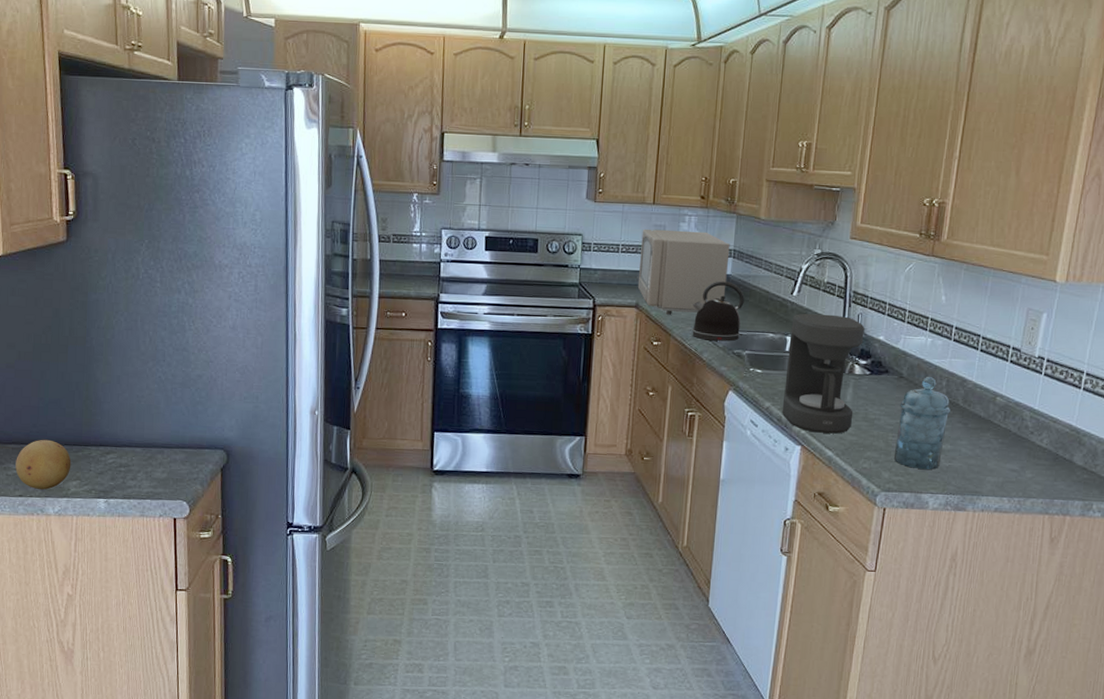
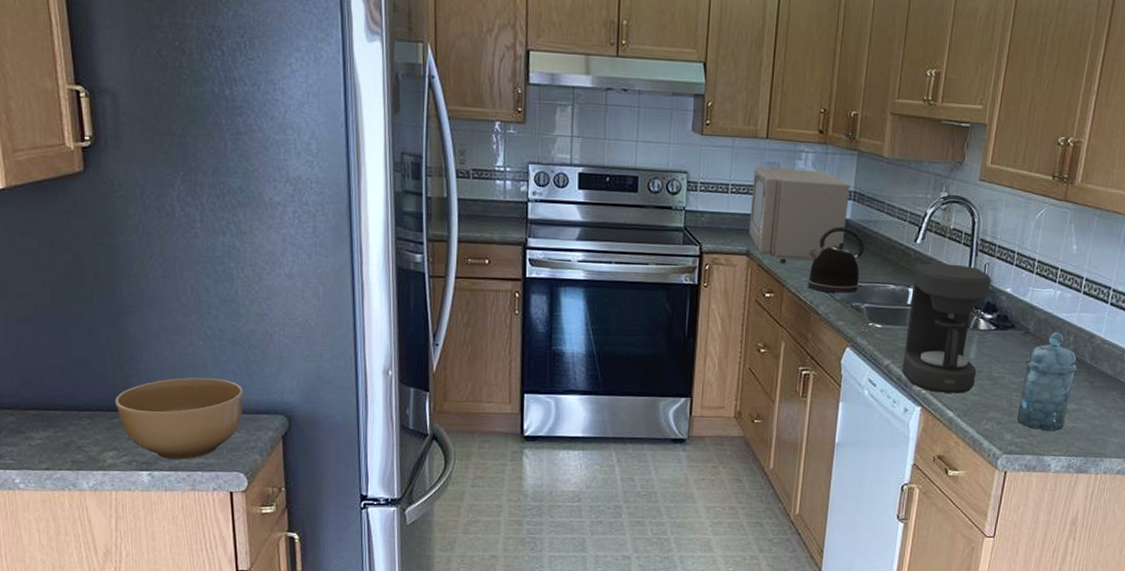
fruit: present [15,439,71,490] -> none [39,404,106,462]
bowl: none [80,416,190,489] -> present [114,377,244,460]

